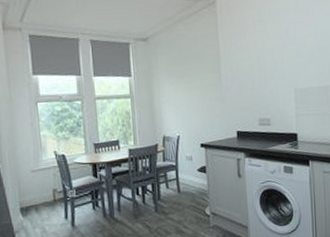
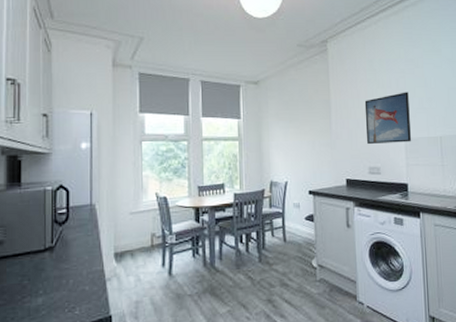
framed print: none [254,42,302,97] -> present [364,92,412,145]

